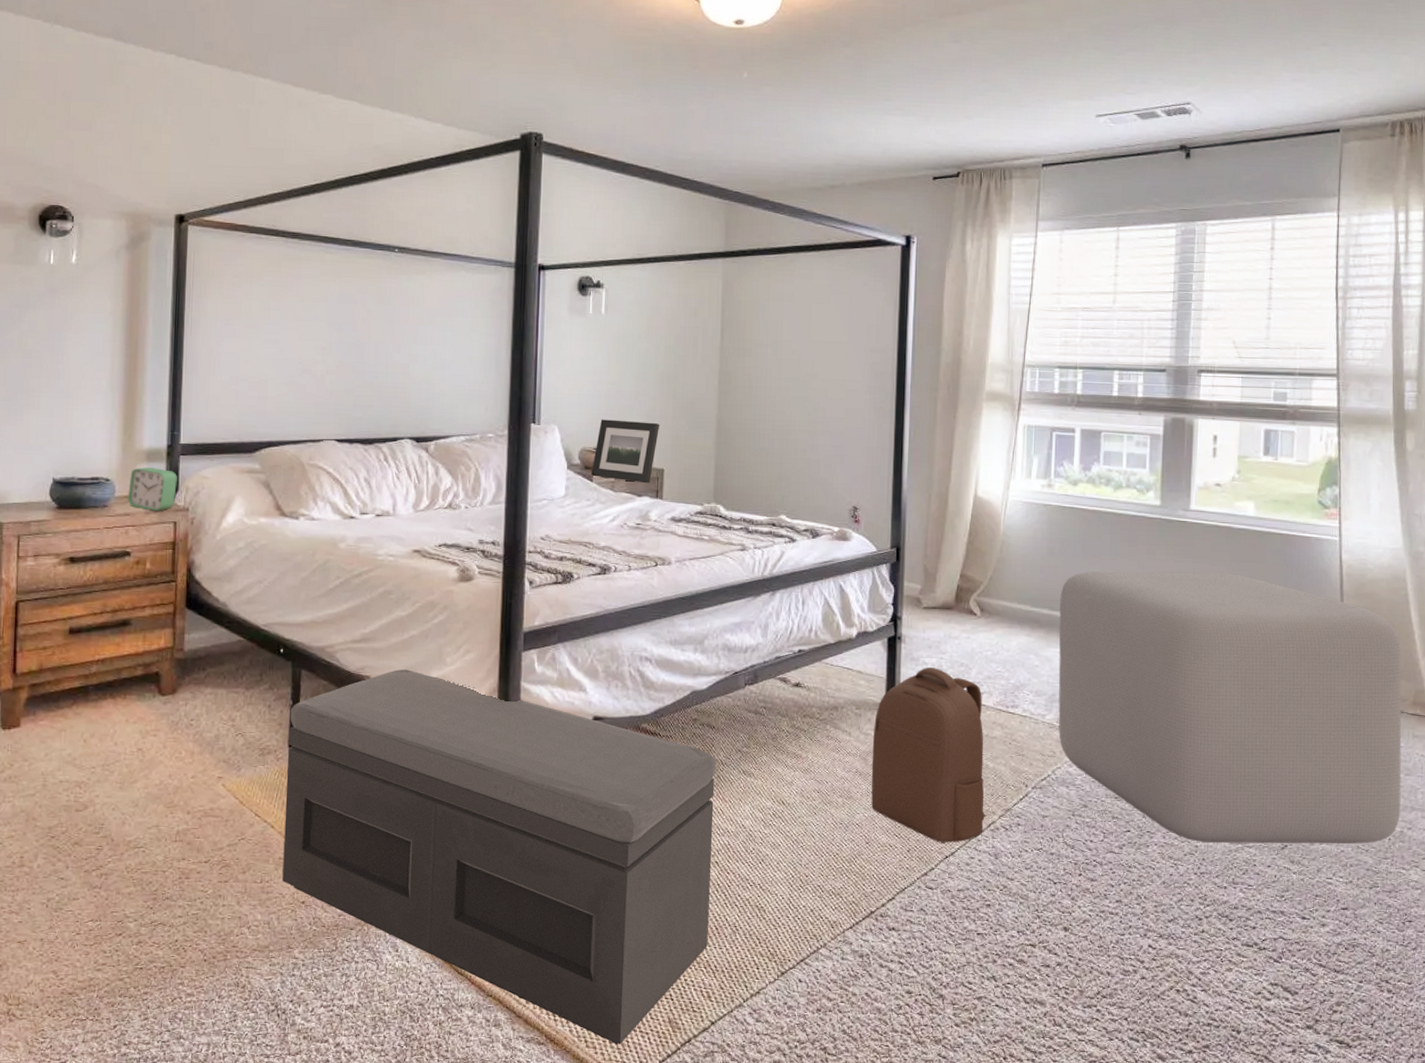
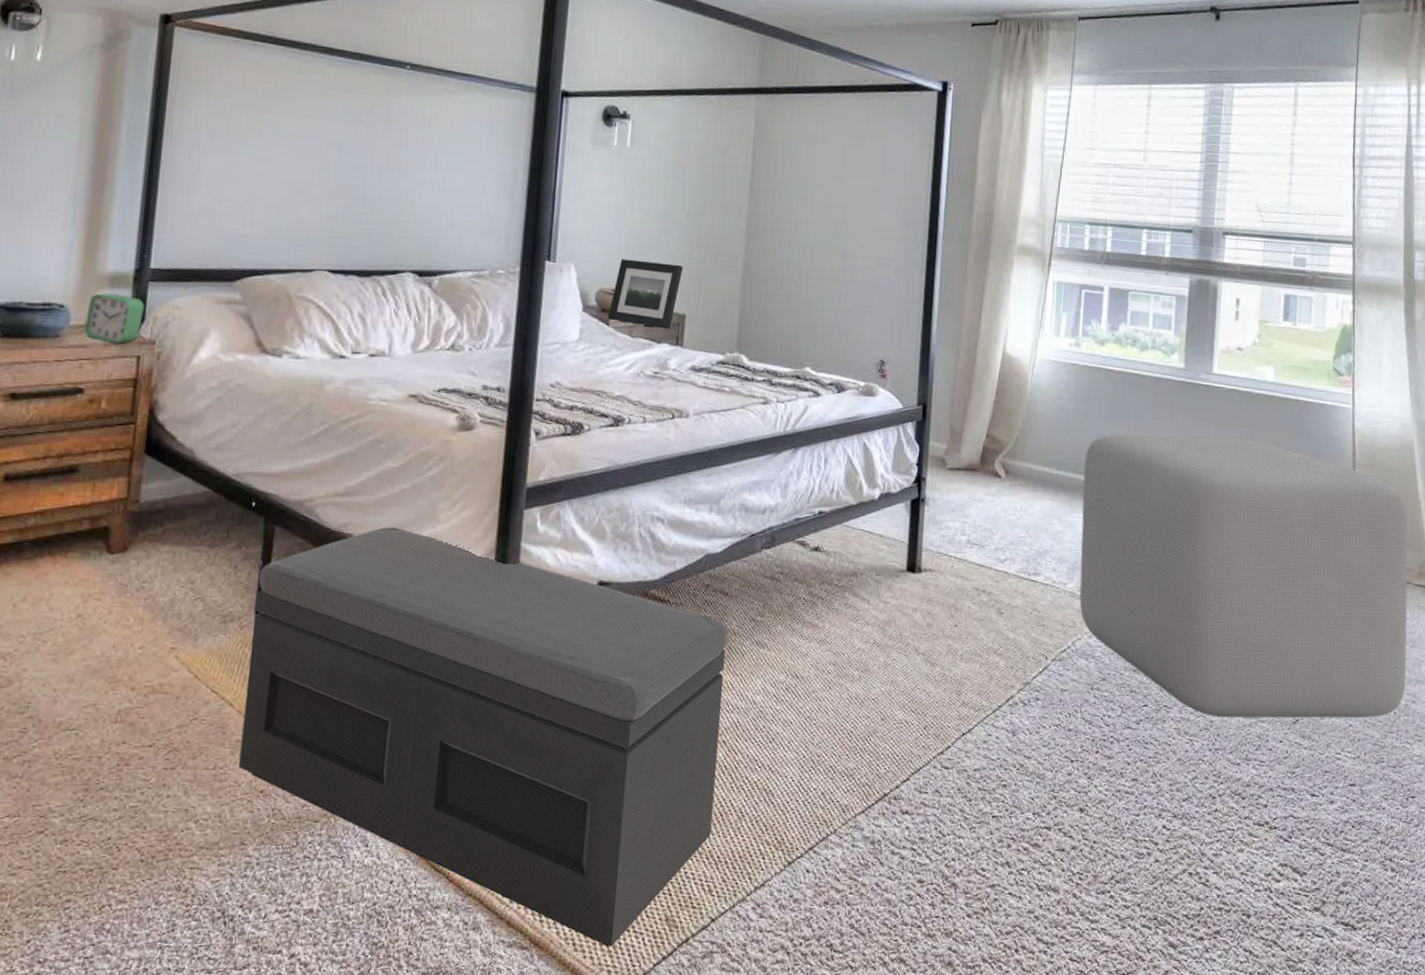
backpack: present [871,667,986,843] -> none [888,532,1005,719]

